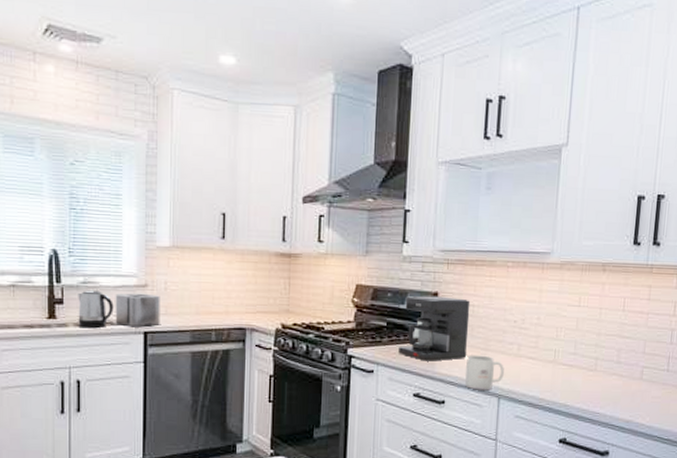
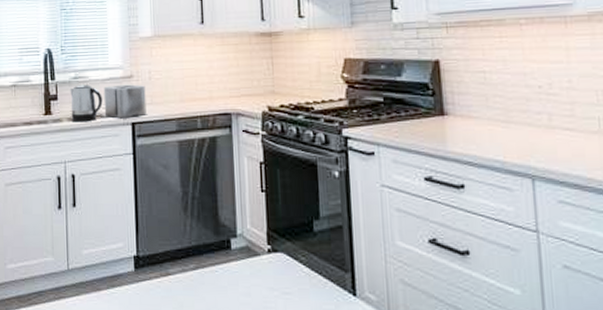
coffee maker: present [398,295,471,361] -> none [401,64,485,139]
mug: present [465,355,504,390] -> none [484,128,535,171]

